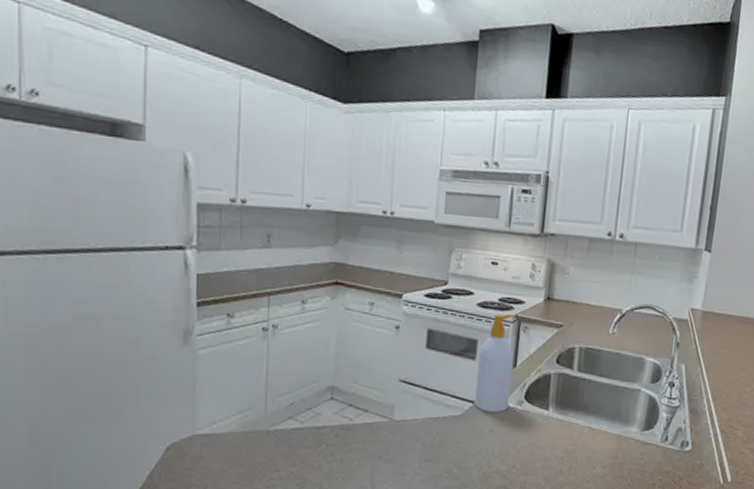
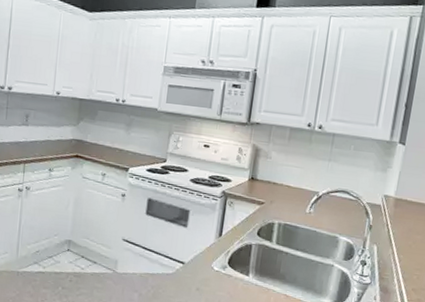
soap bottle: present [475,313,516,412] -> none [185,189,223,274]

